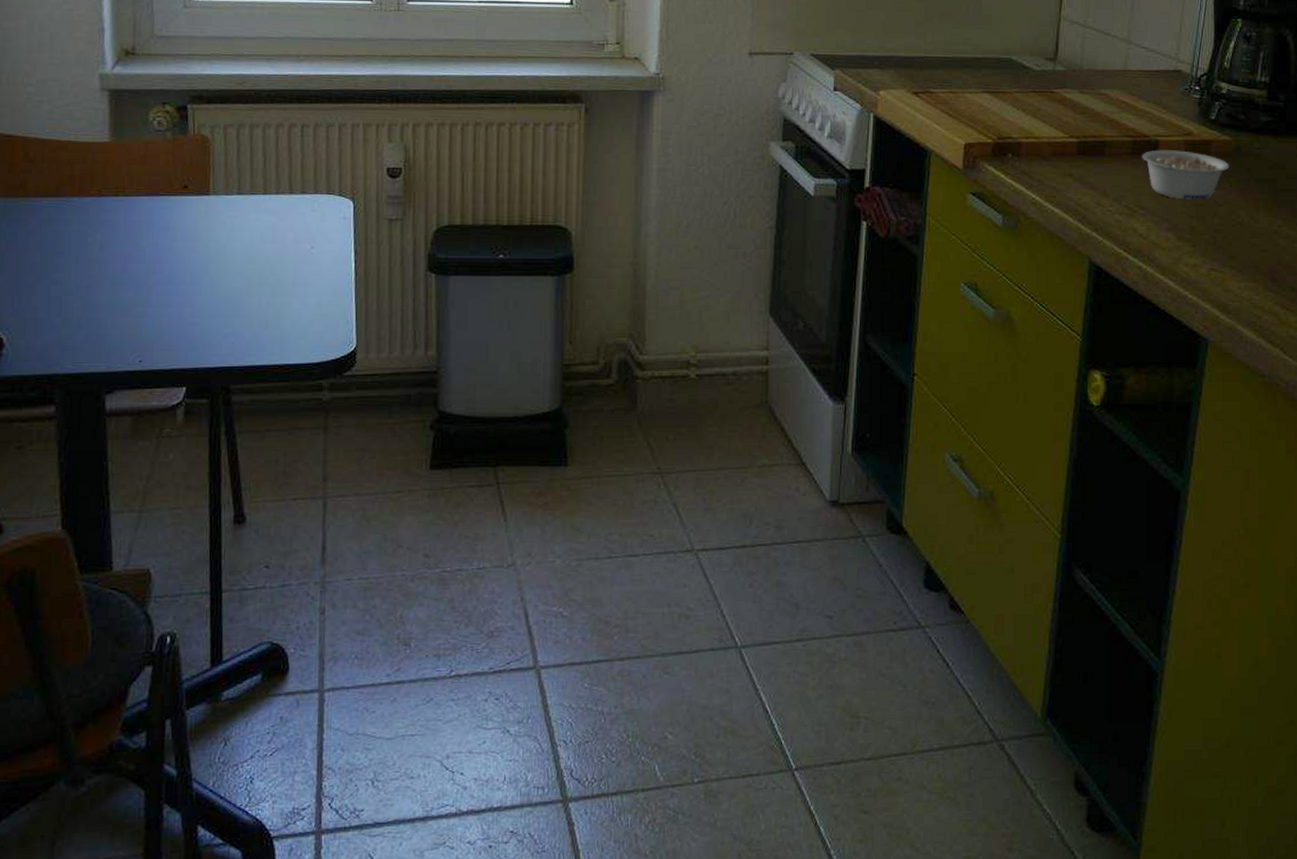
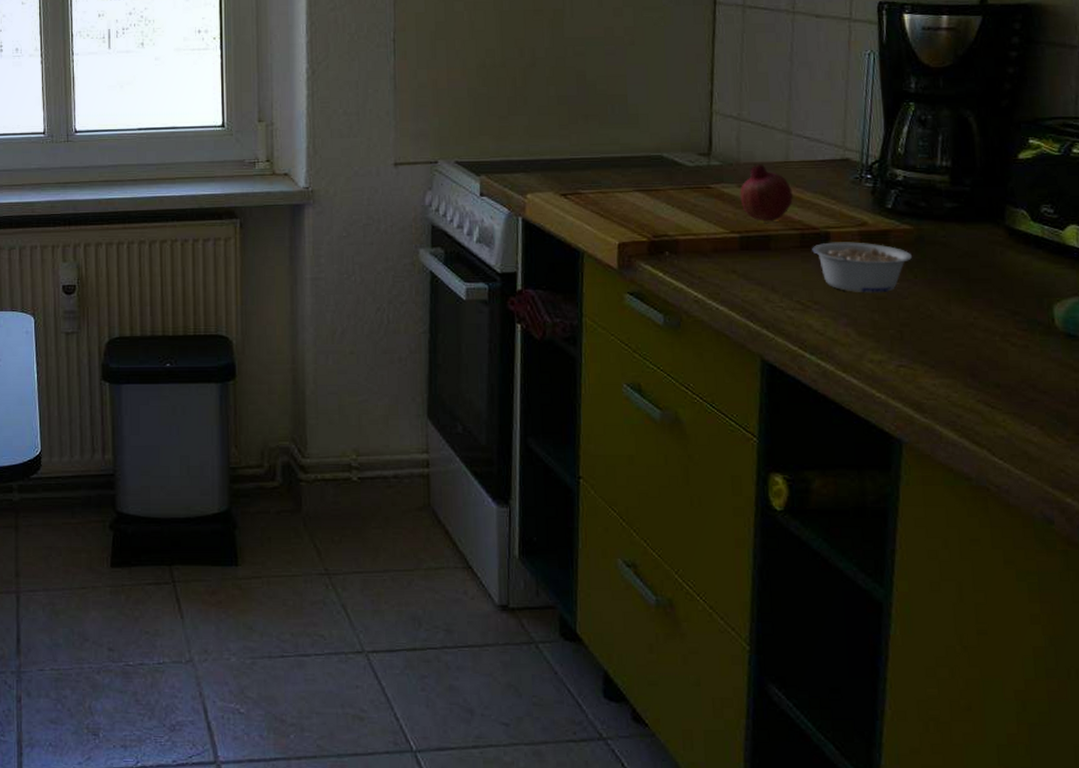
fruit: none [1080,71,1128,129] -> present [740,164,793,223]

